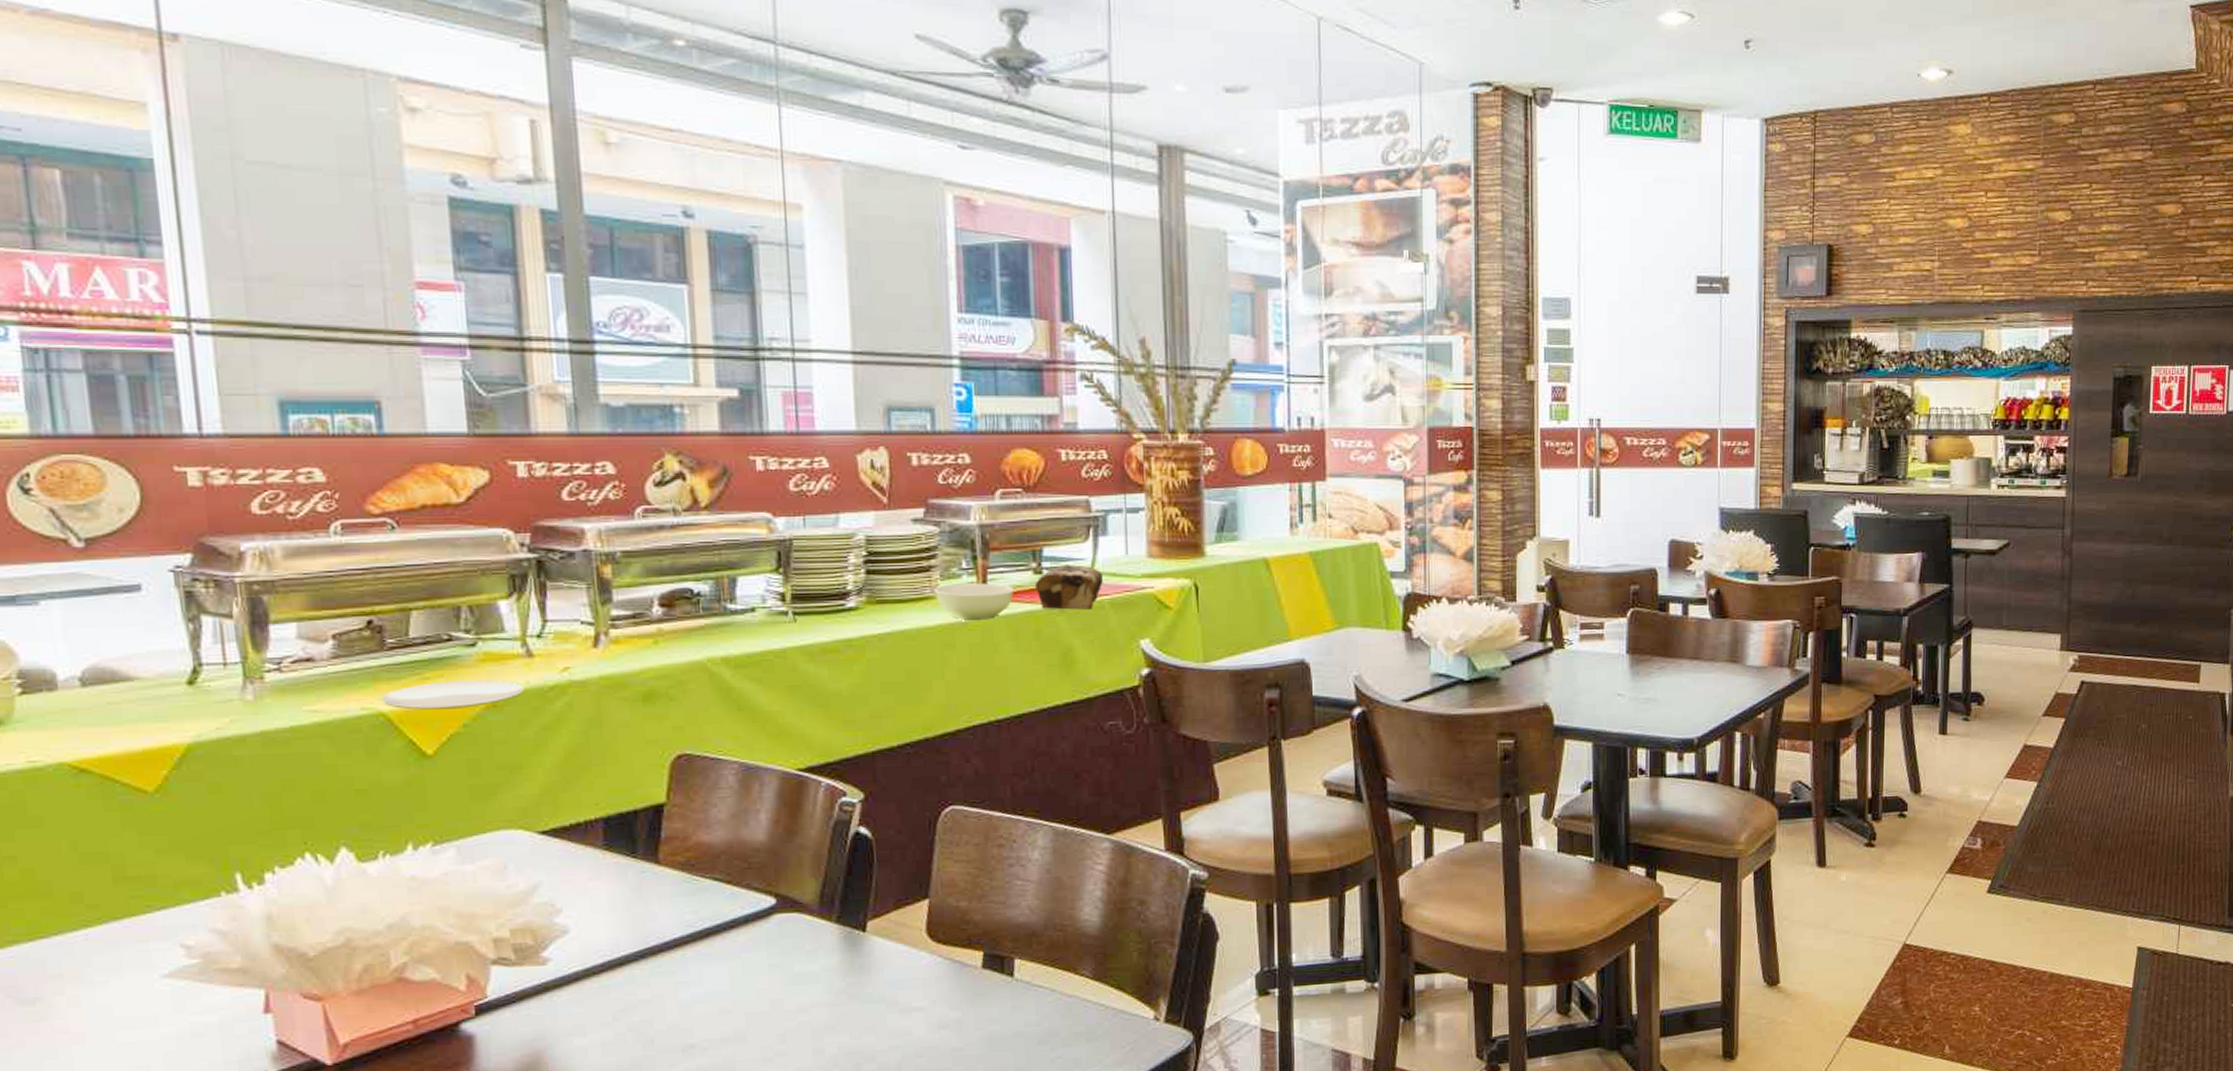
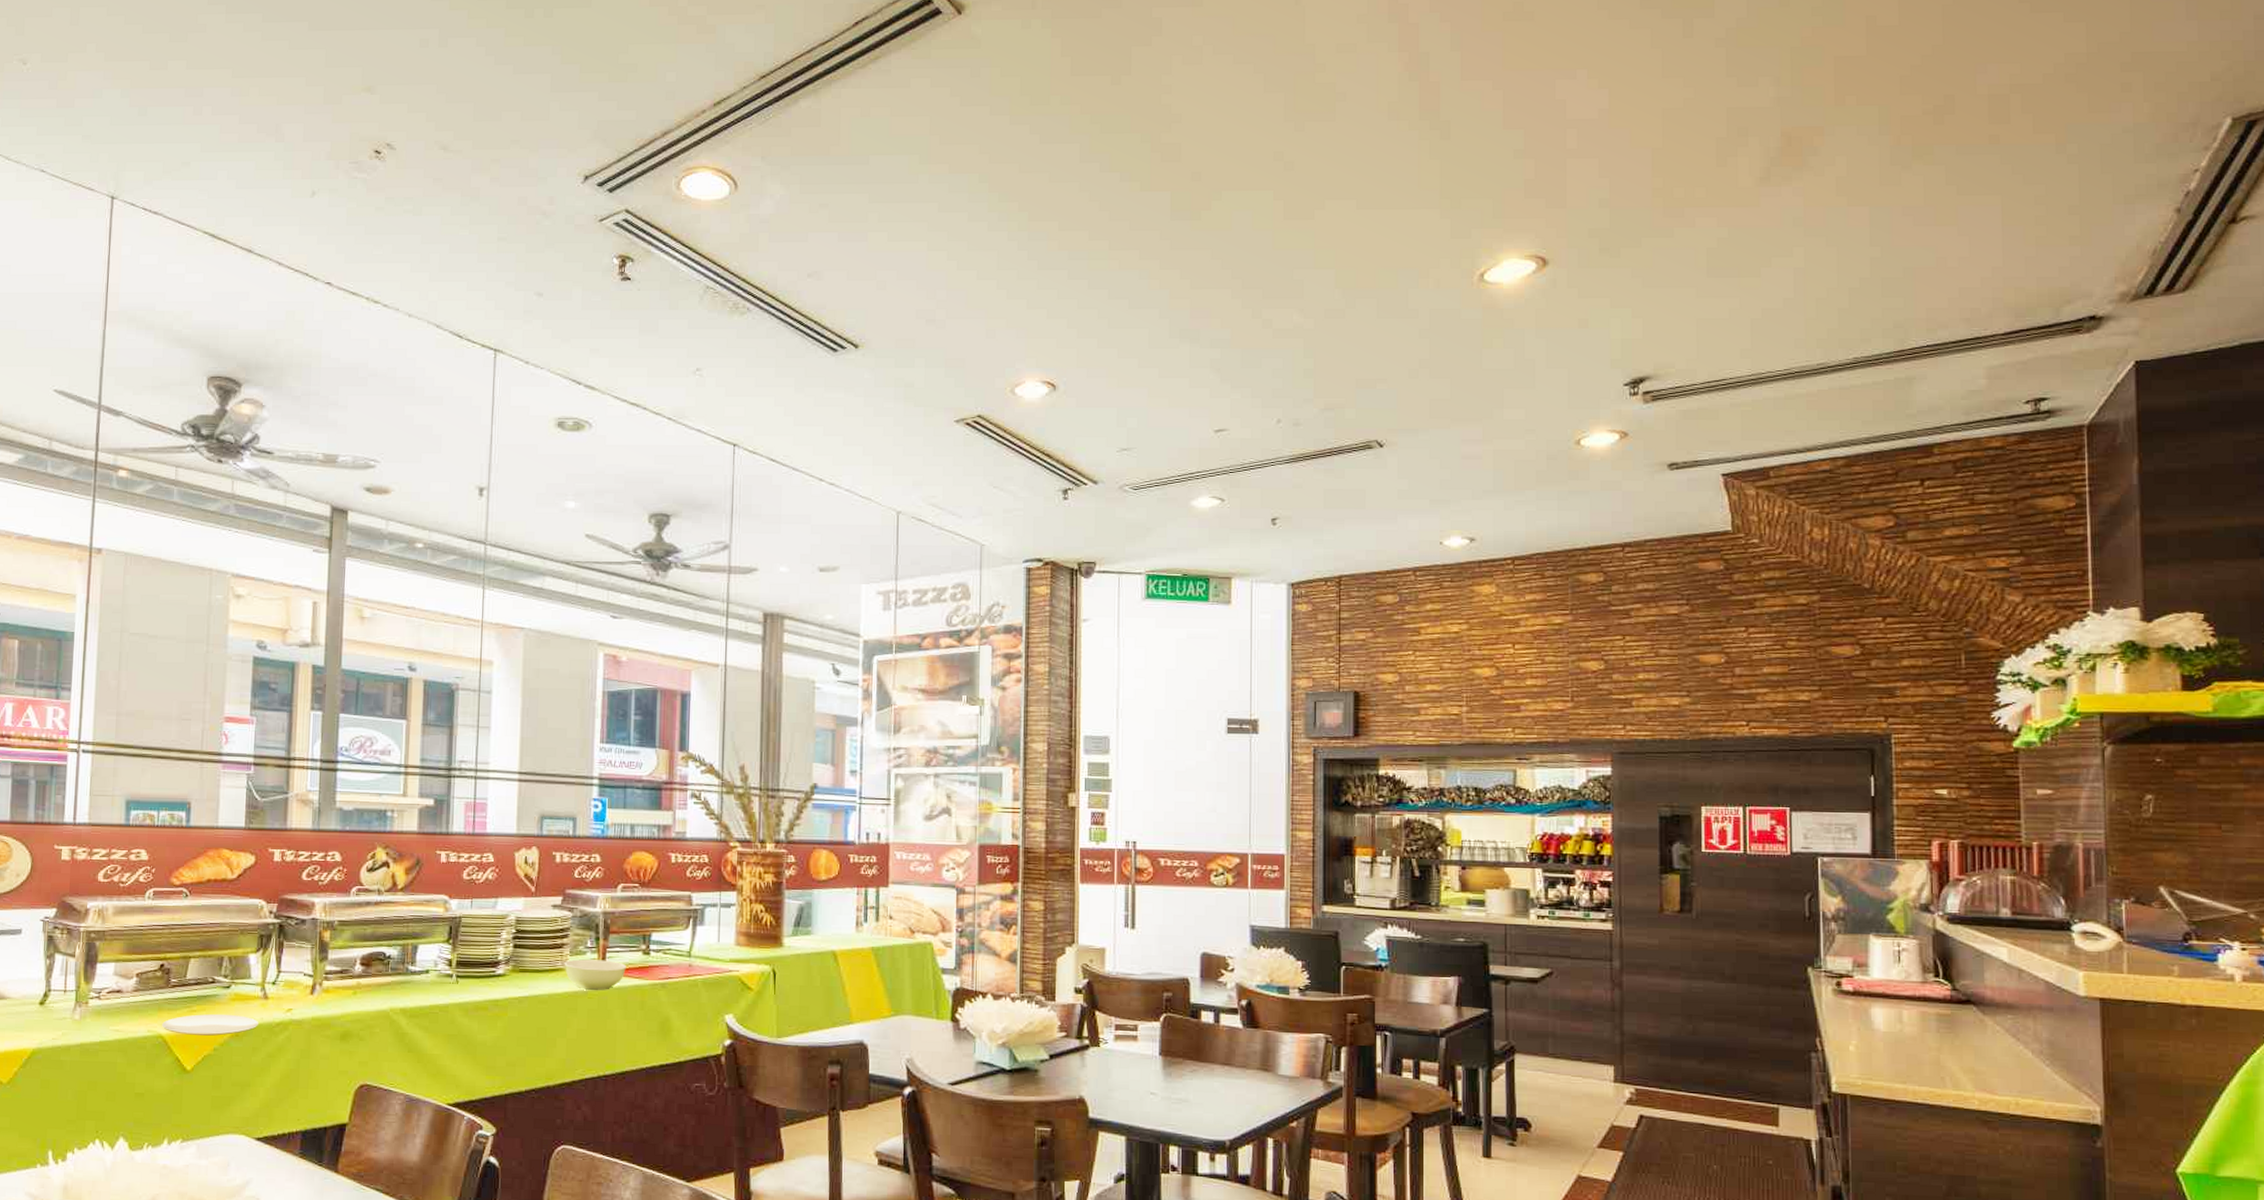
bread loaf: present [1034,564,1103,610] -> none [642,948,698,987]

